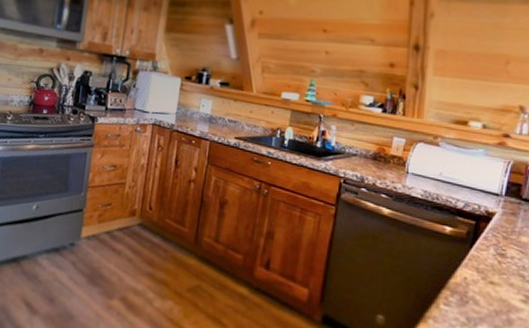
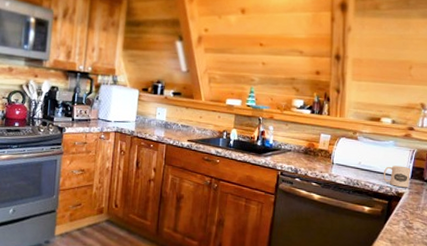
mug: none [470,178,506,207] -> present [383,165,412,188]

